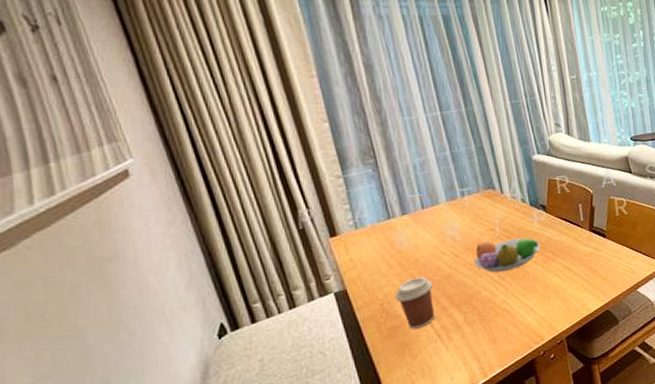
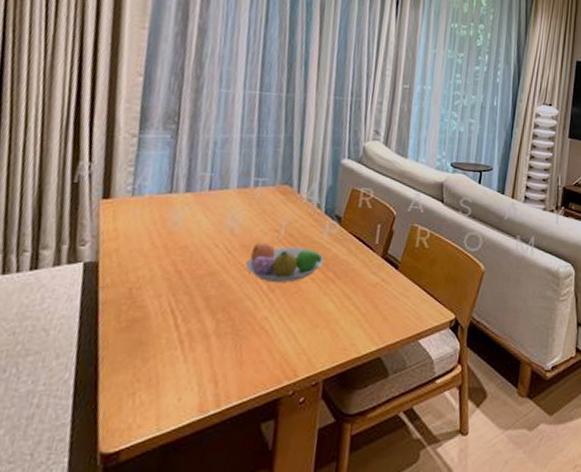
coffee cup: present [395,277,435,329] -> none [147,266,194,327]

